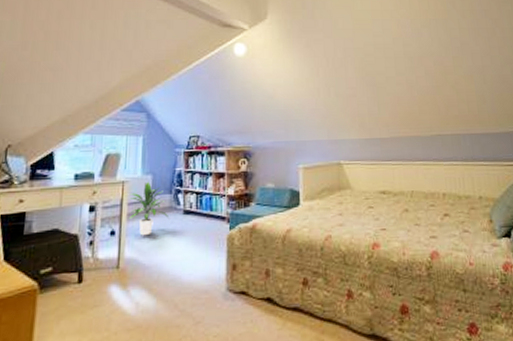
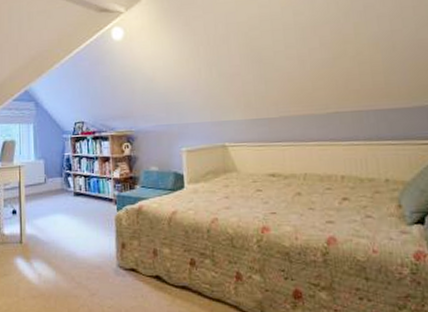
indoor plant: present [129,181,170,236] -> none [25,165,62,215]

